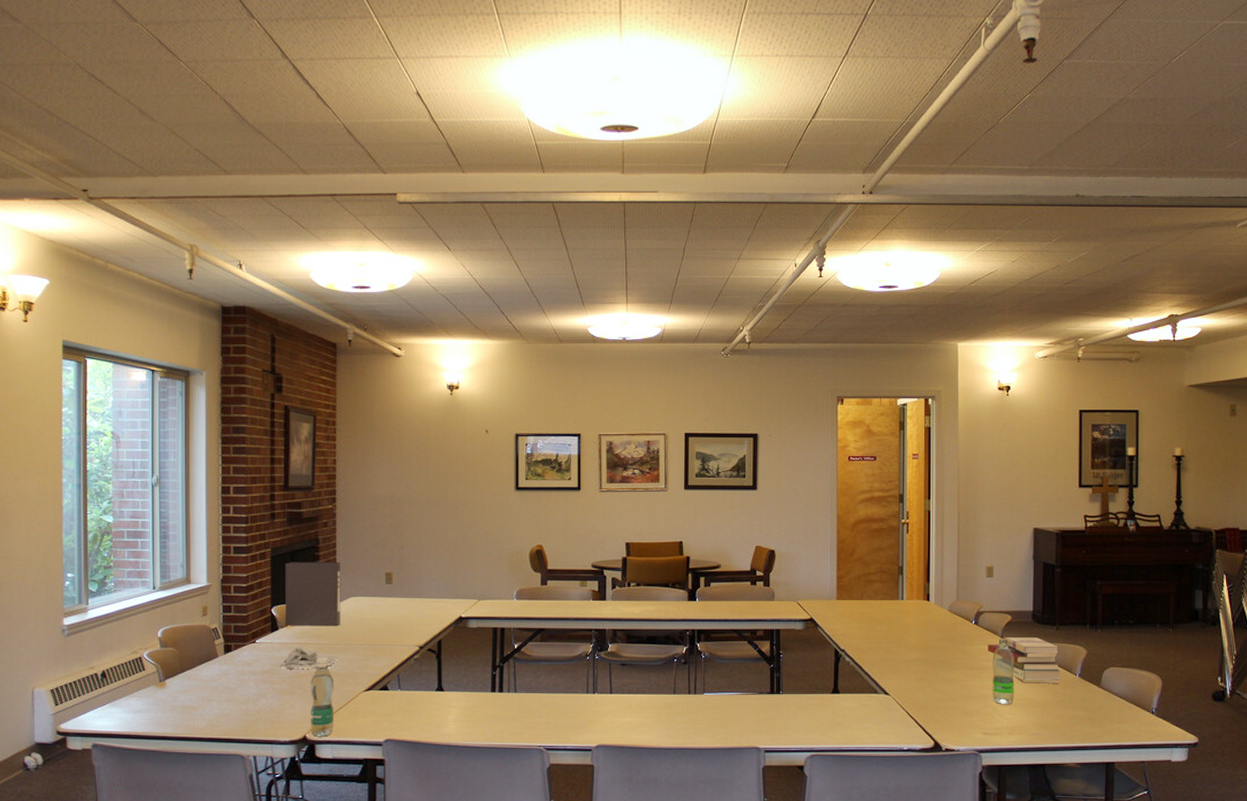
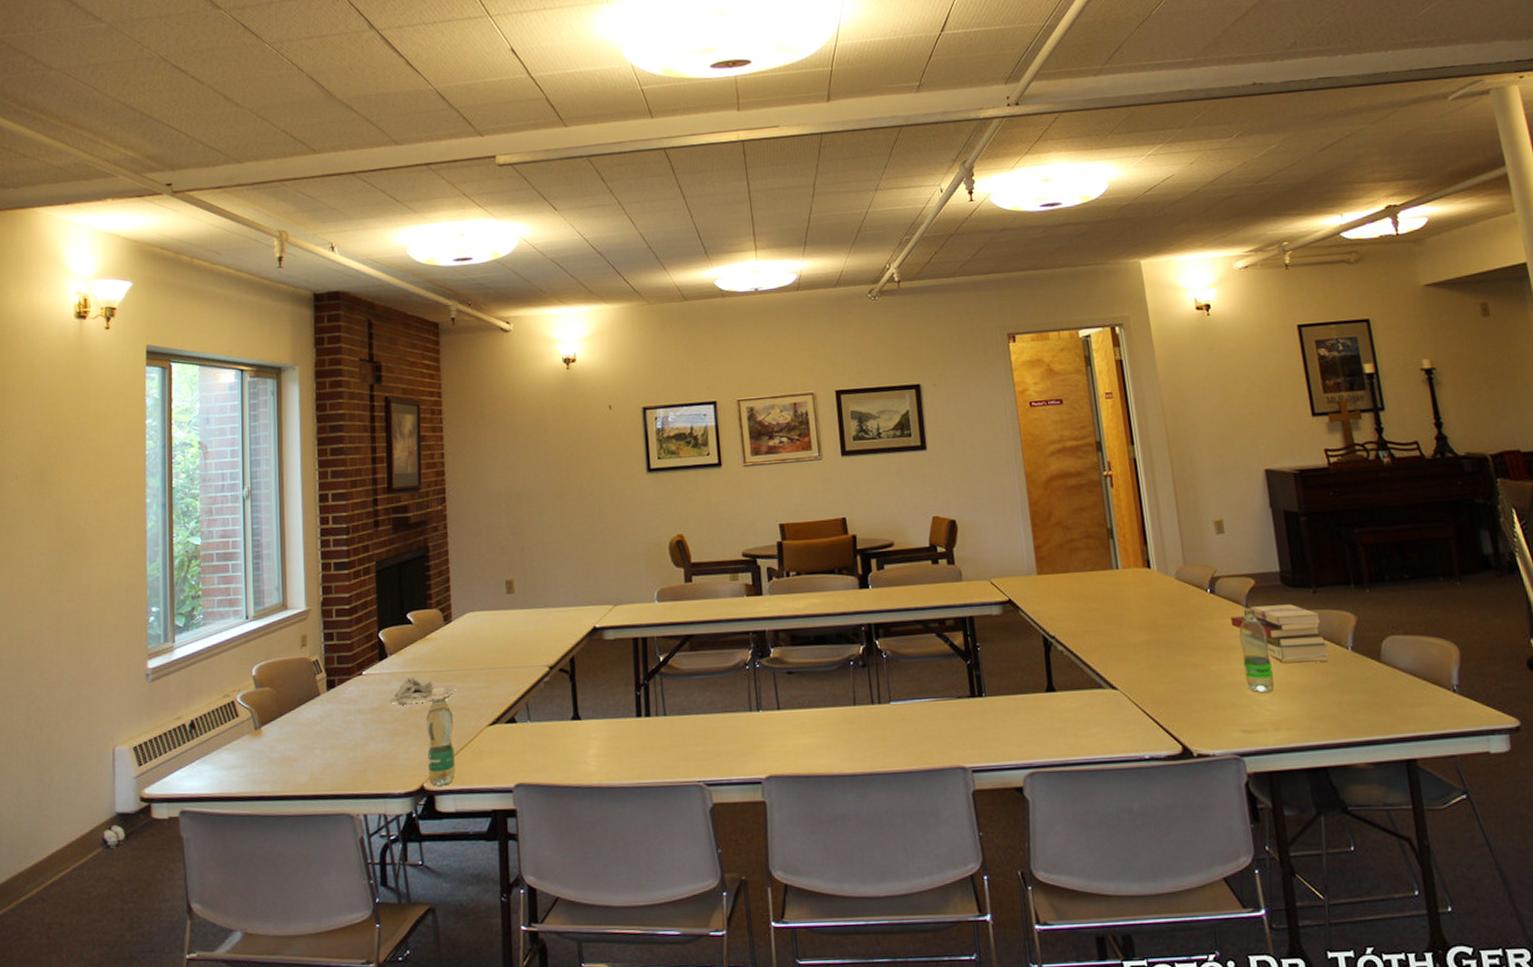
binder: present [285,561,341,626] -> none [392,571,458,653]

